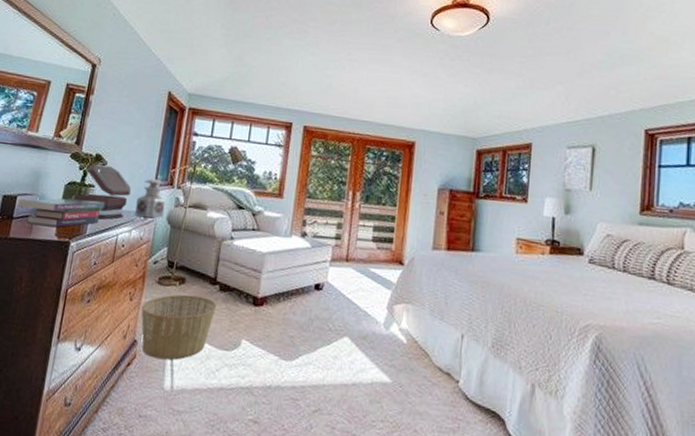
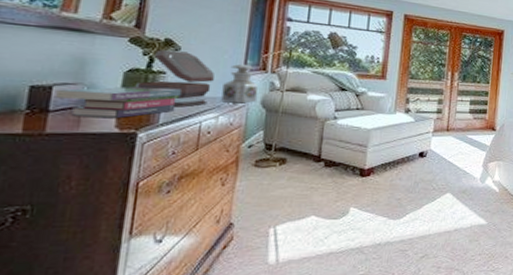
basket: present [141,294,217,360] -> none [236,174,323,237]

